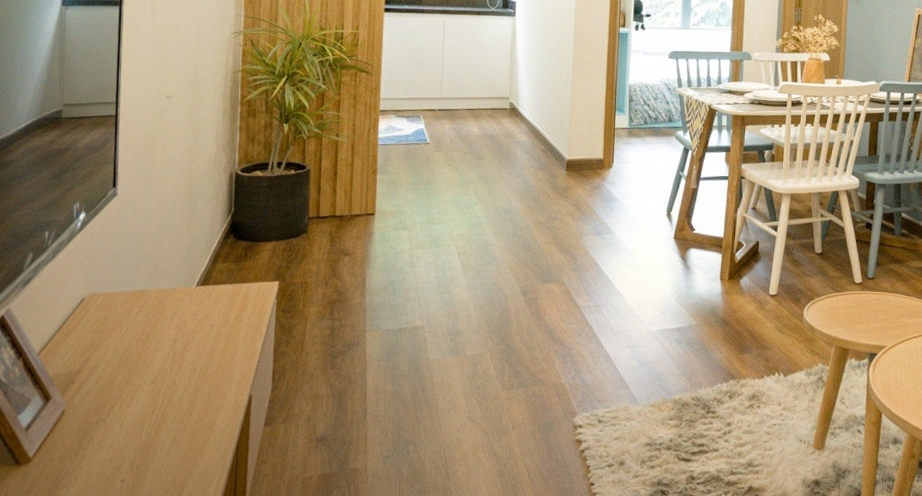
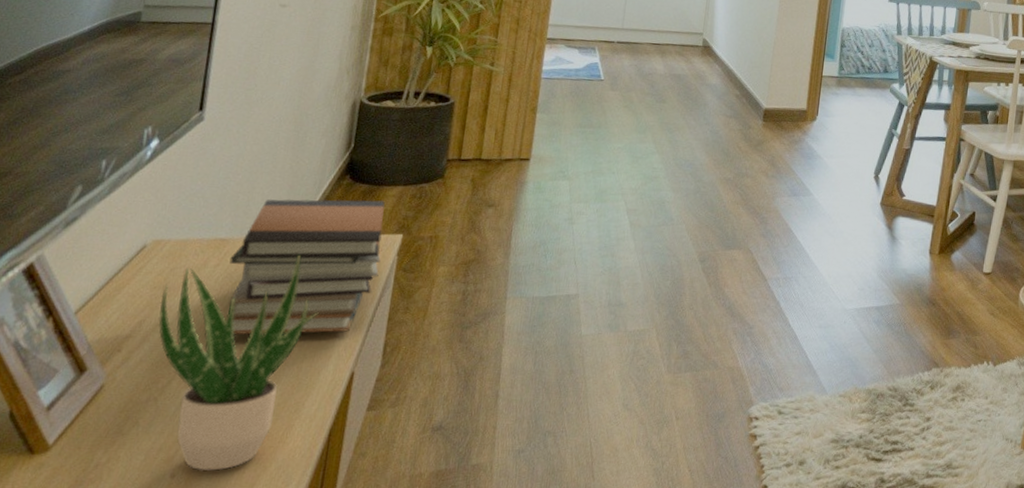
potted plant: none [99,301,220,477] -> present [158,254,319,471]
book stack: none [148,254,264,368] -> present [224,199,385,335]

